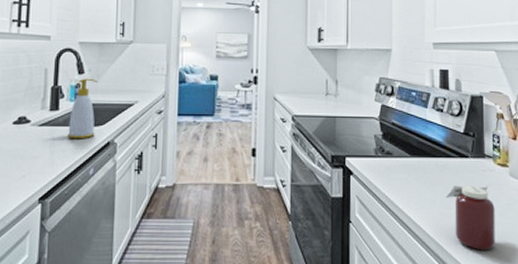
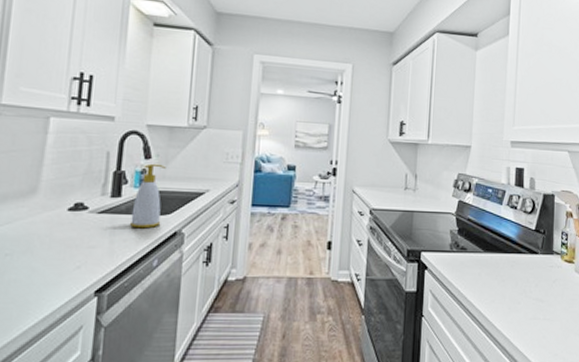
jar: present [446,186,495,251] -> none [515,281,560,343]

